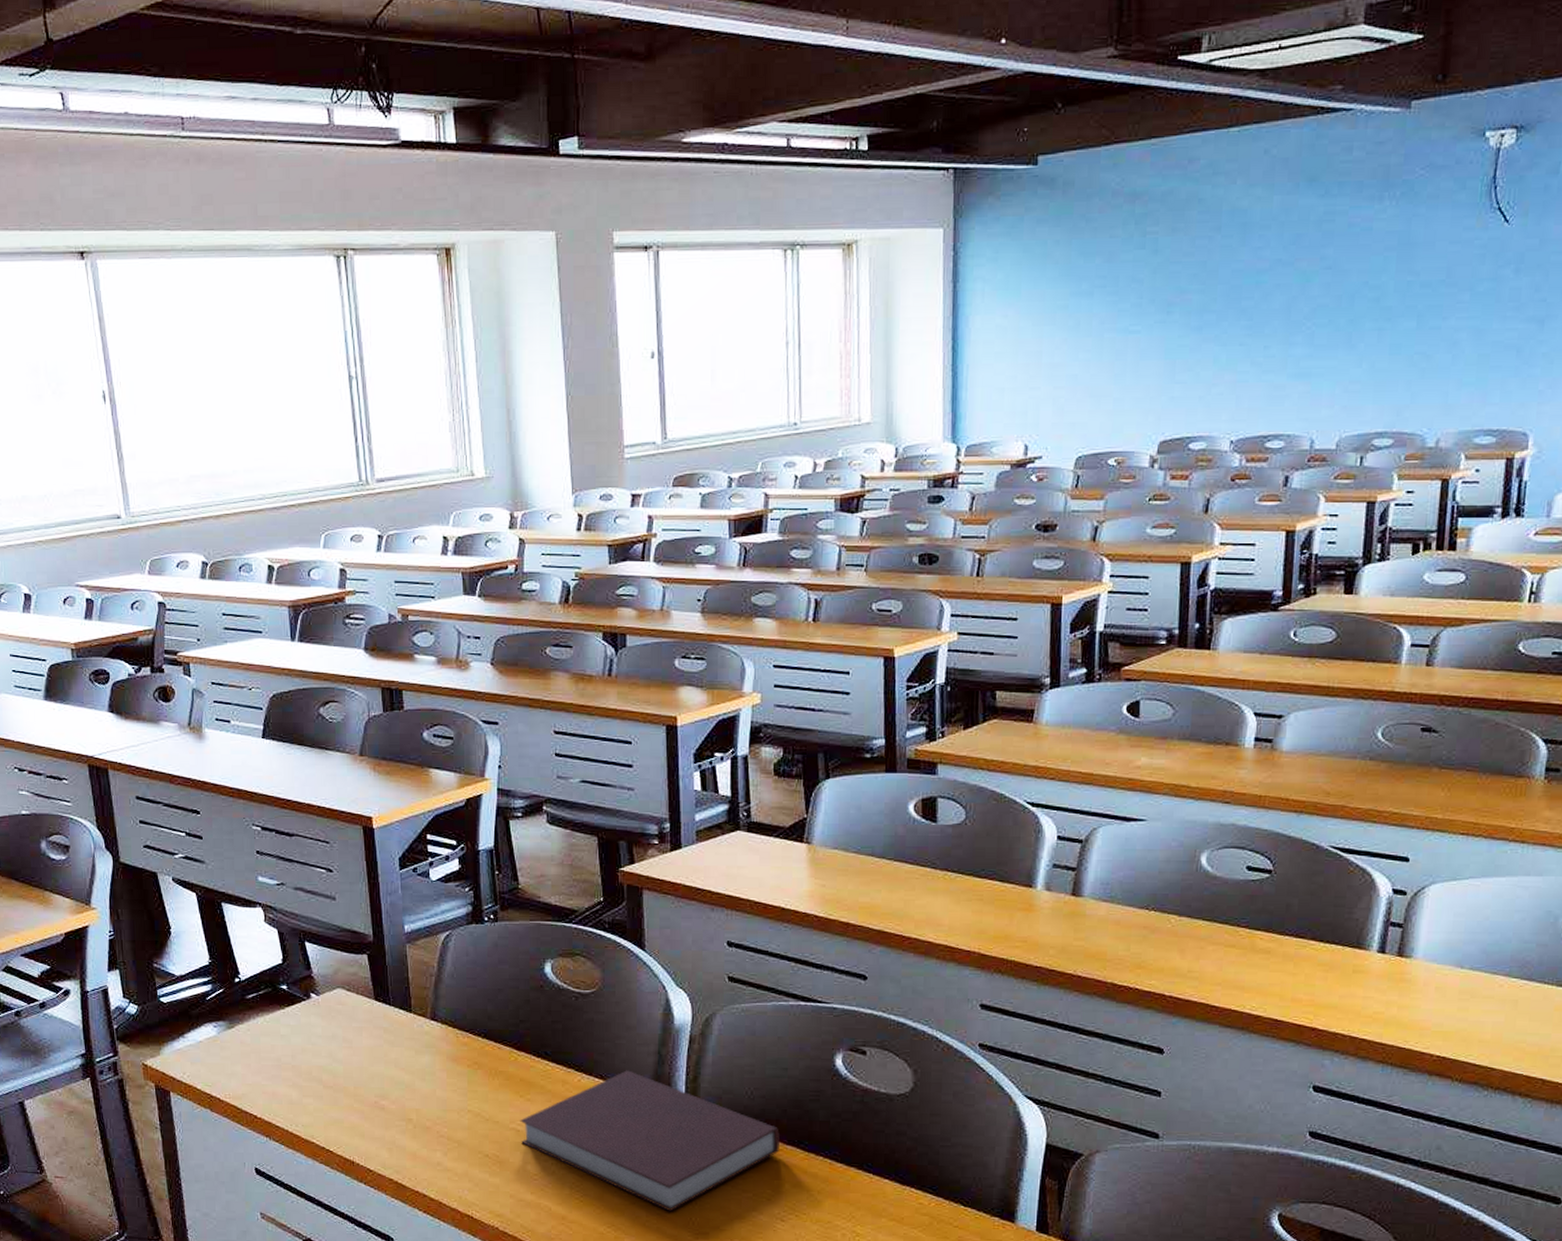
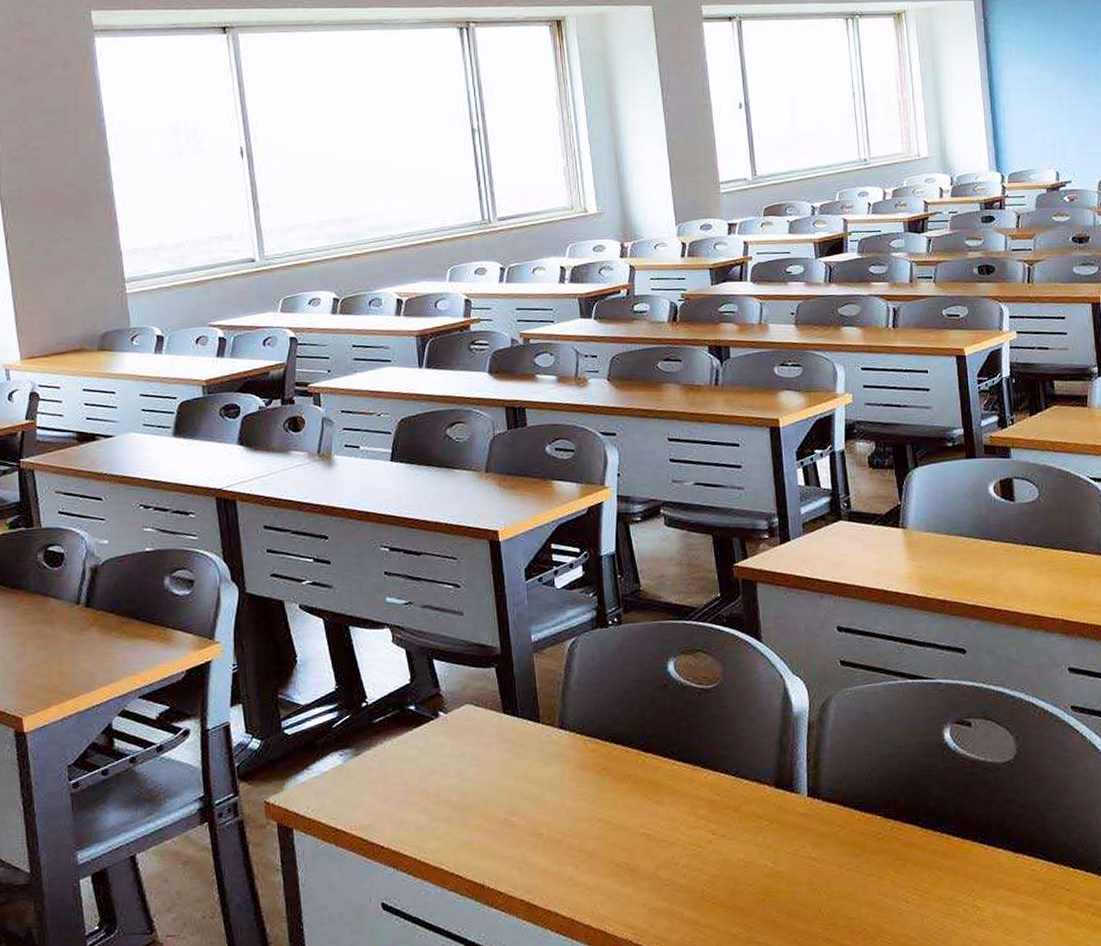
notebook: present [520,1070,780,1212] -> none [649,762,899,905]

